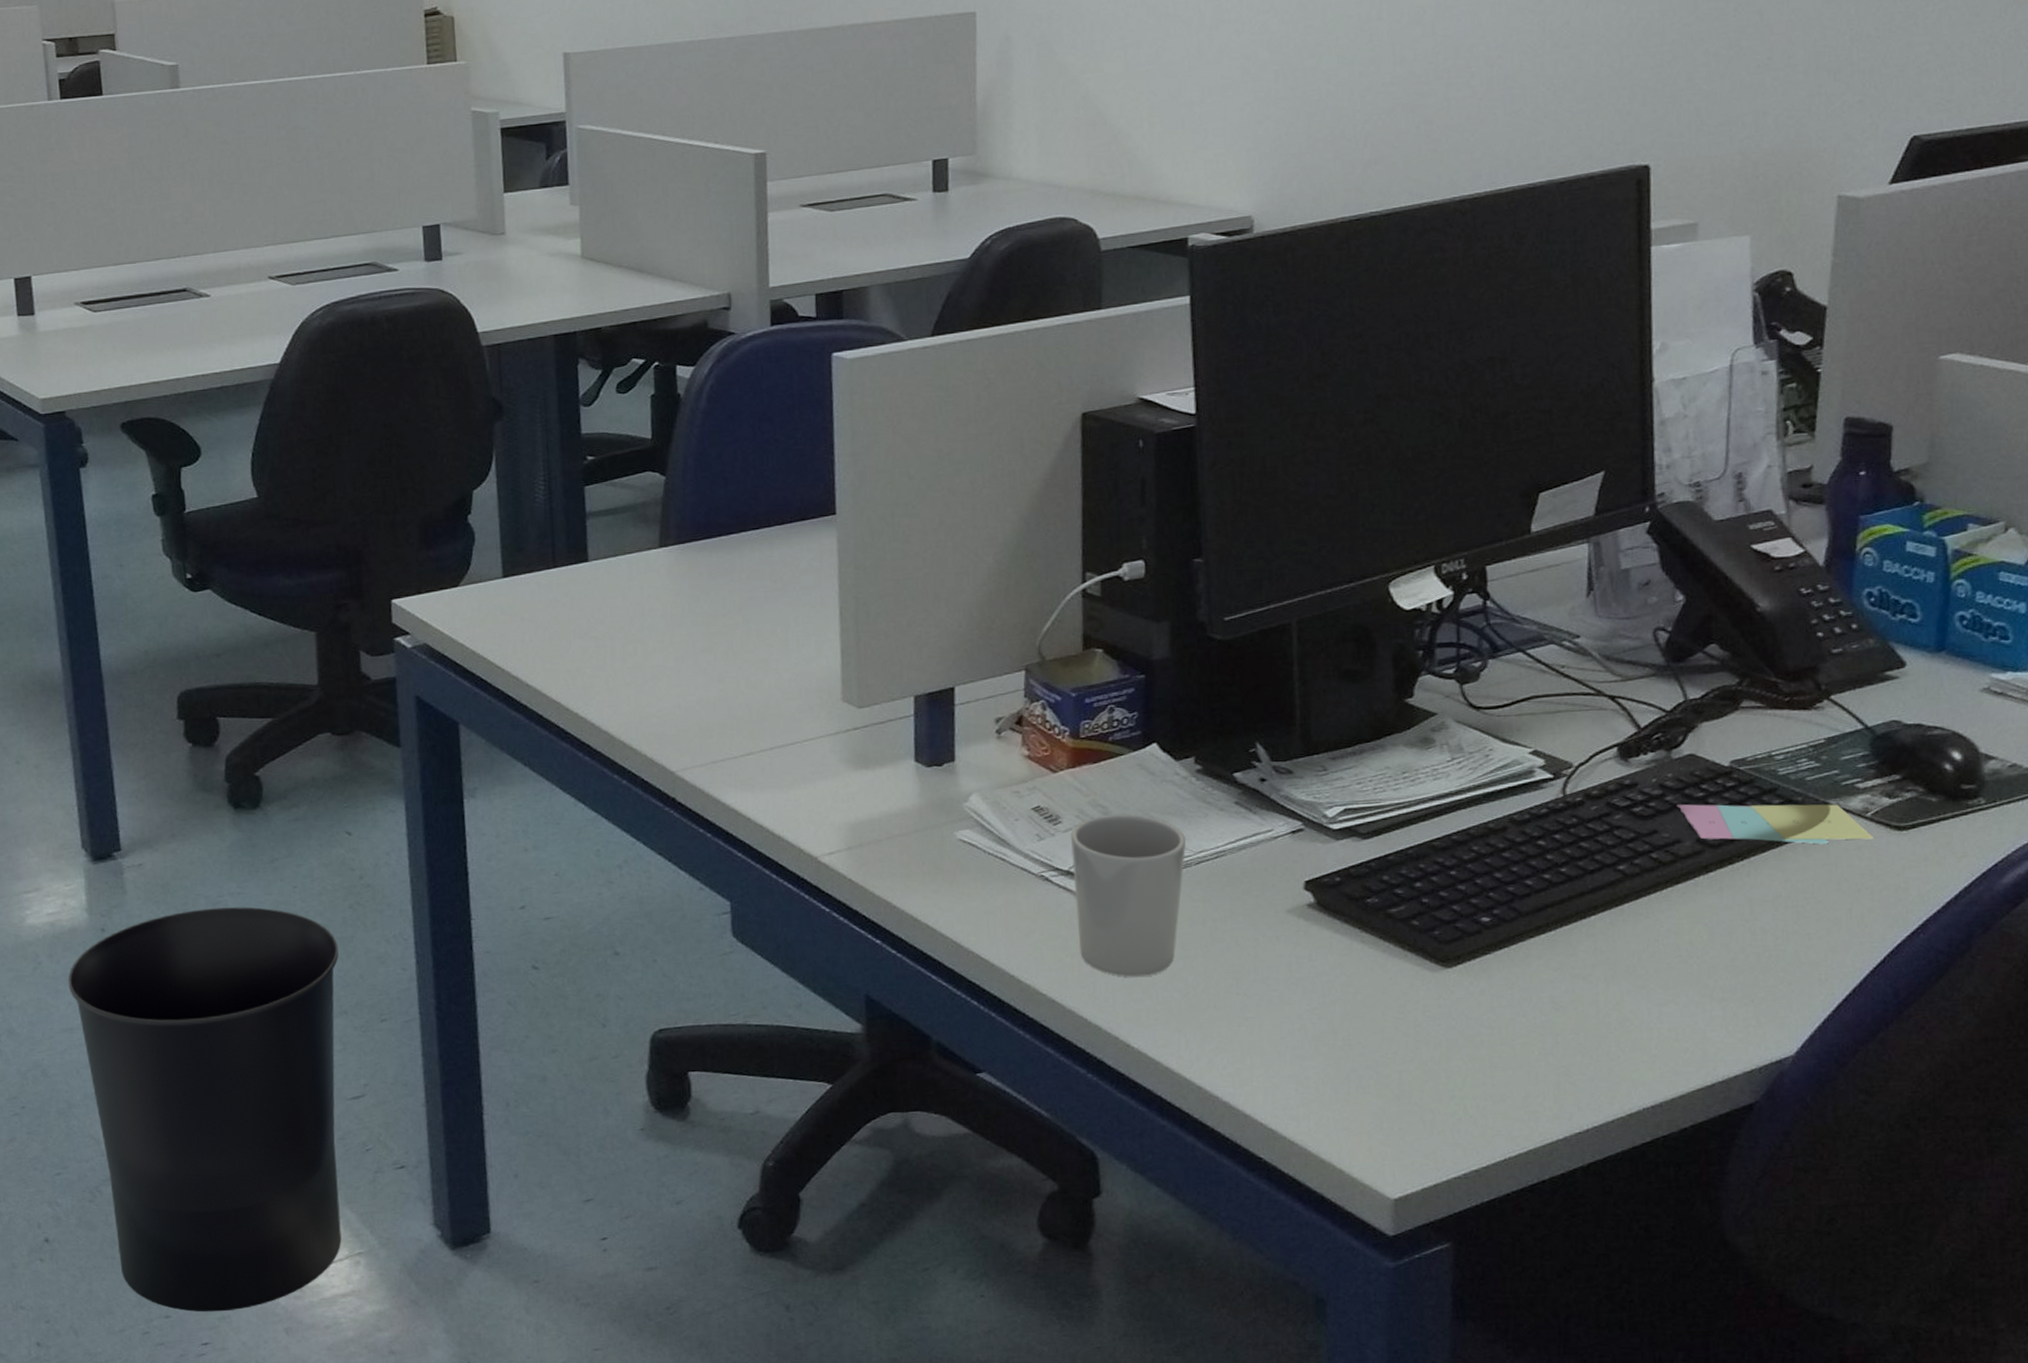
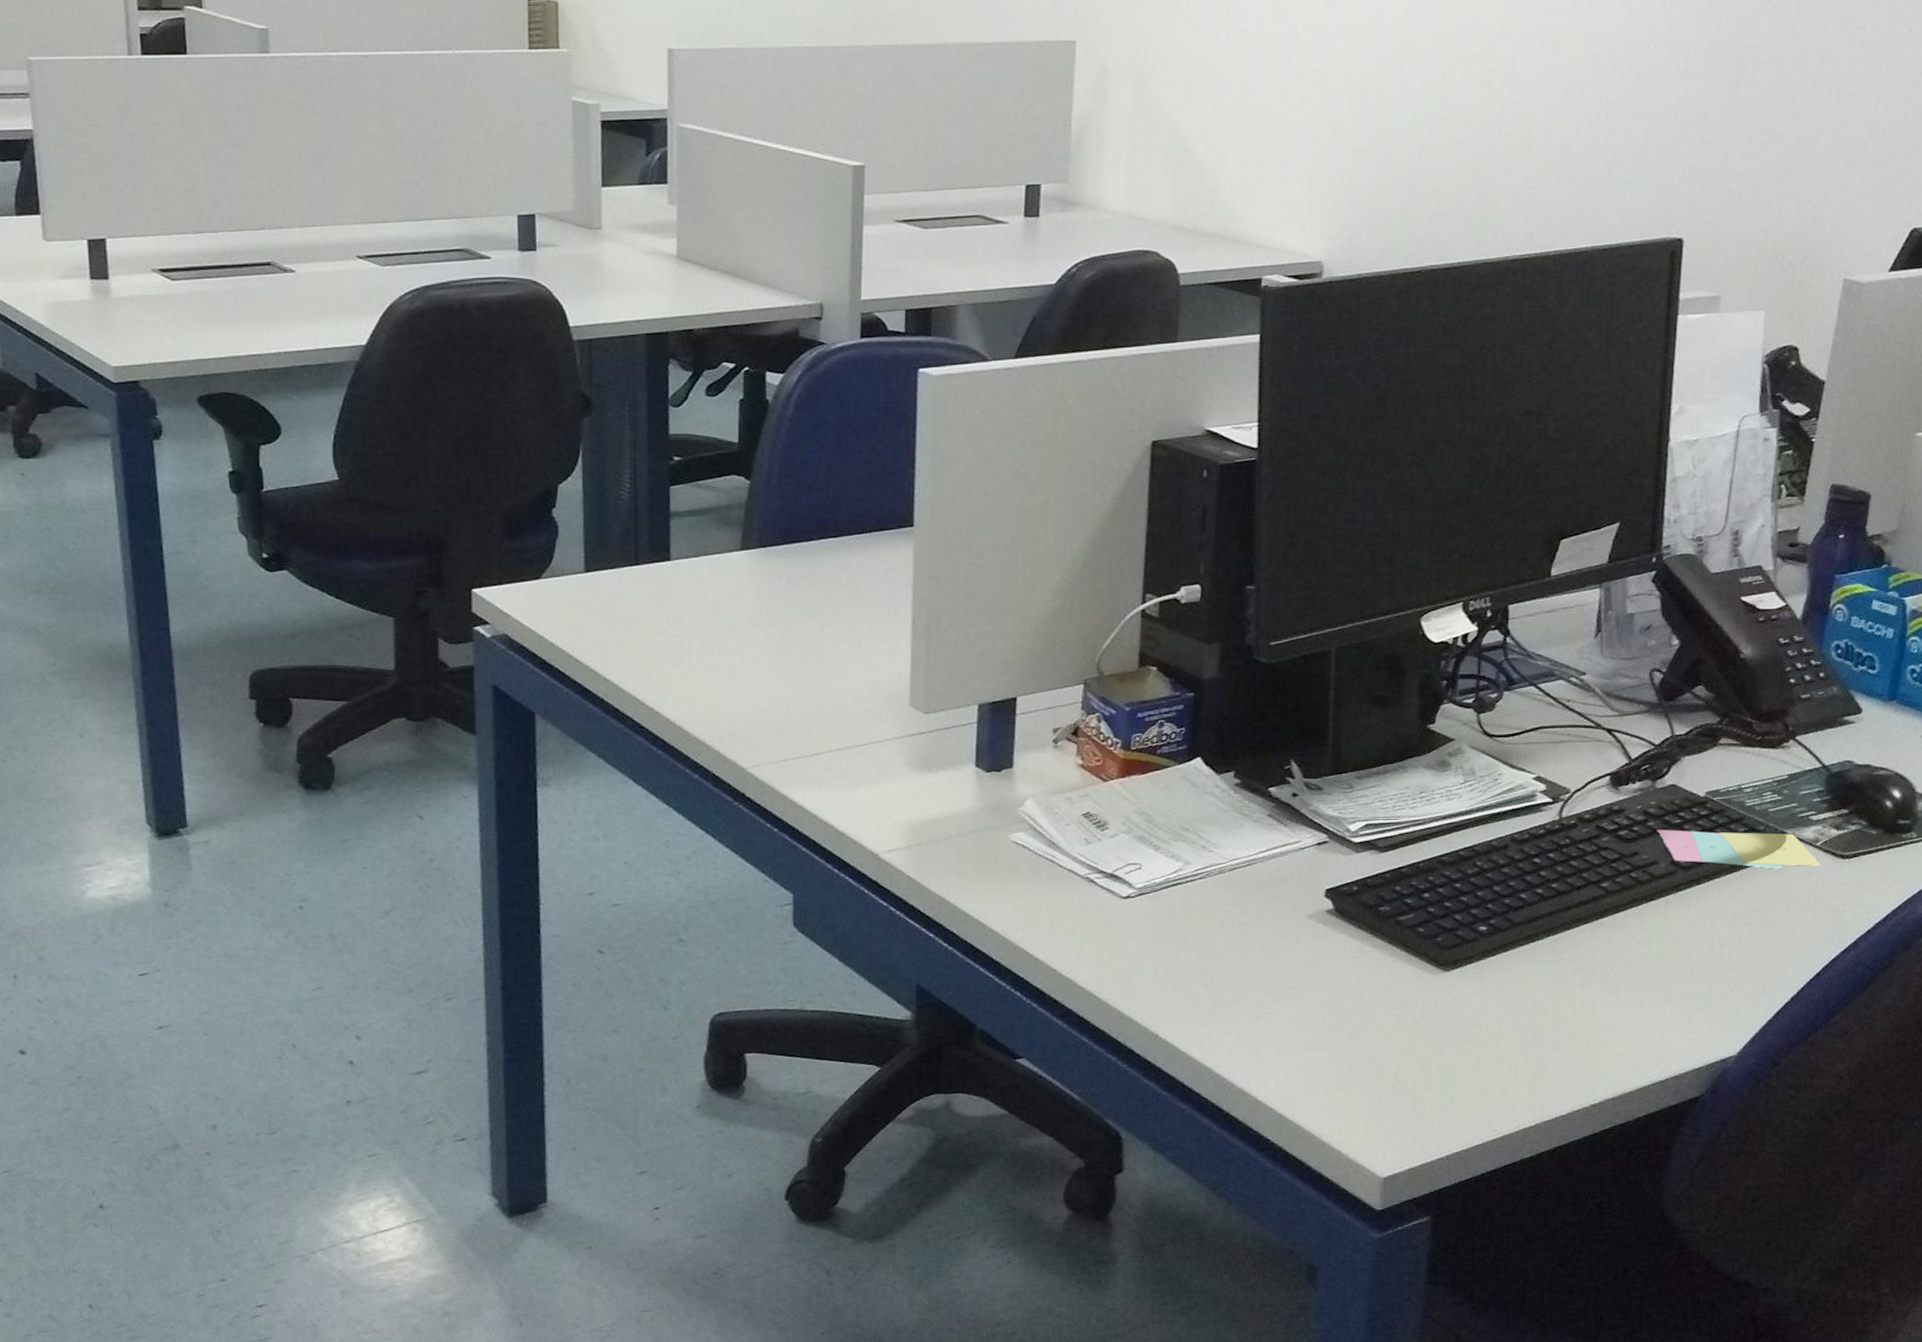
waste bin: present [68,907,342,1312] -> none [129,886,406,1276]
mug: present [1071,814,1186,977] -> none [1116,822,1221,973]

